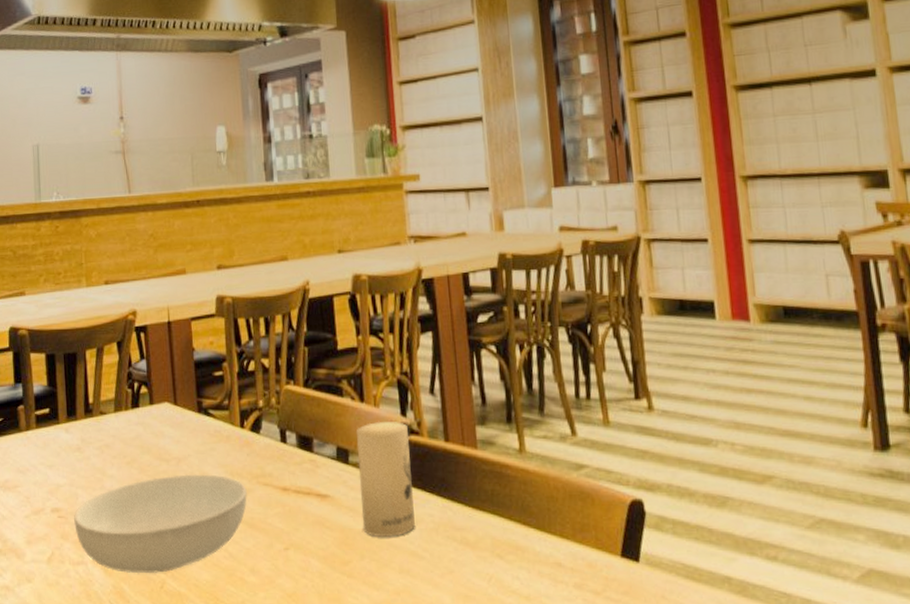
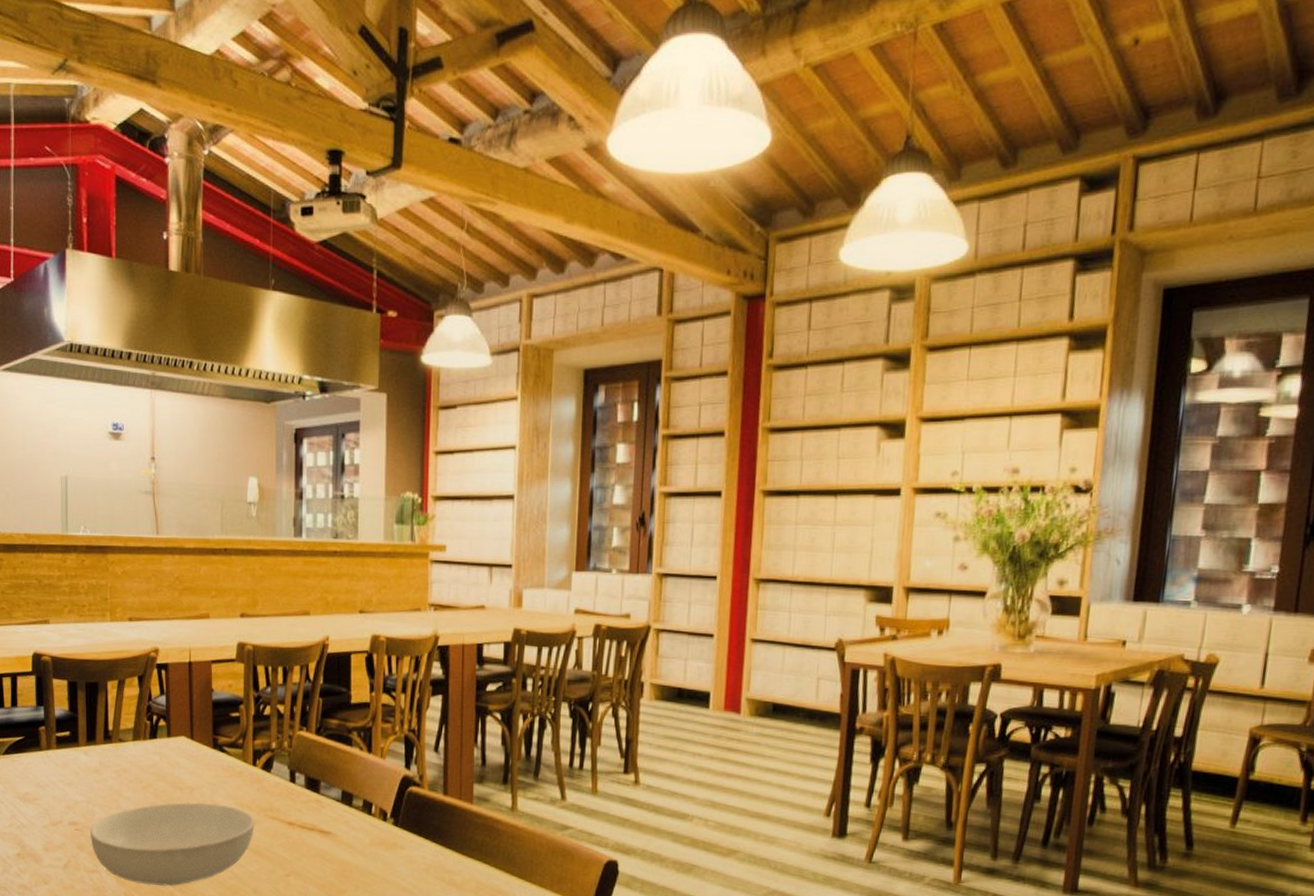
candle: present [356,422,415,537] -> none [360,772,410,873]

